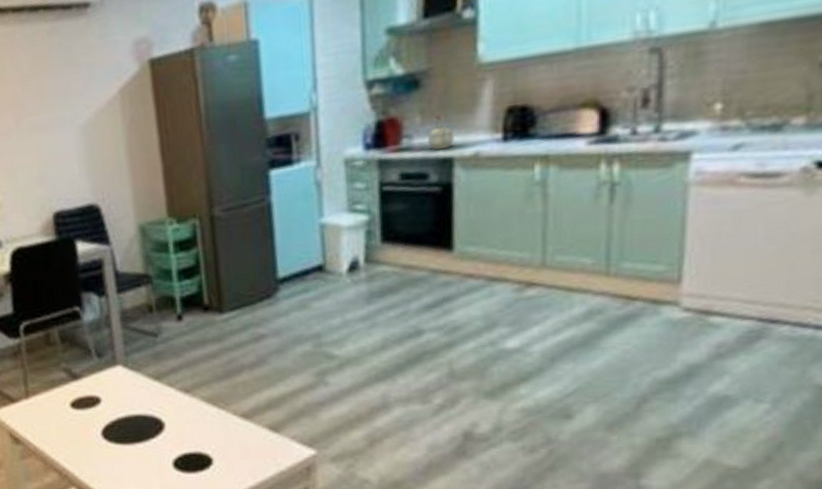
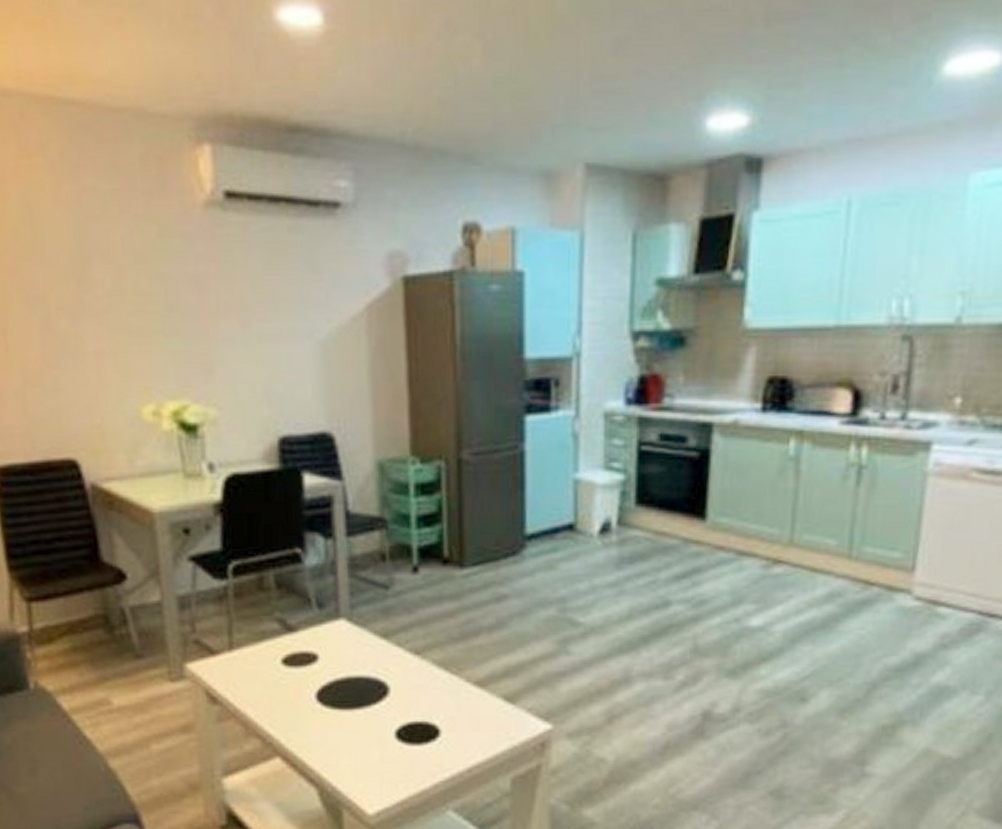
kettle: present [427,114,455,150] -> none [688,375,716,414]

